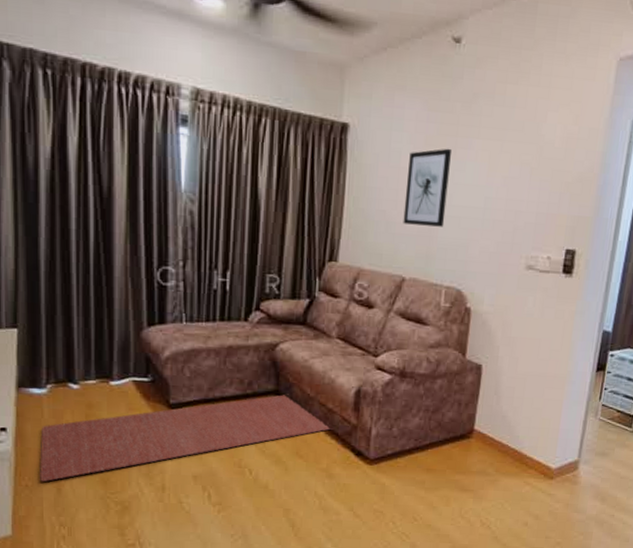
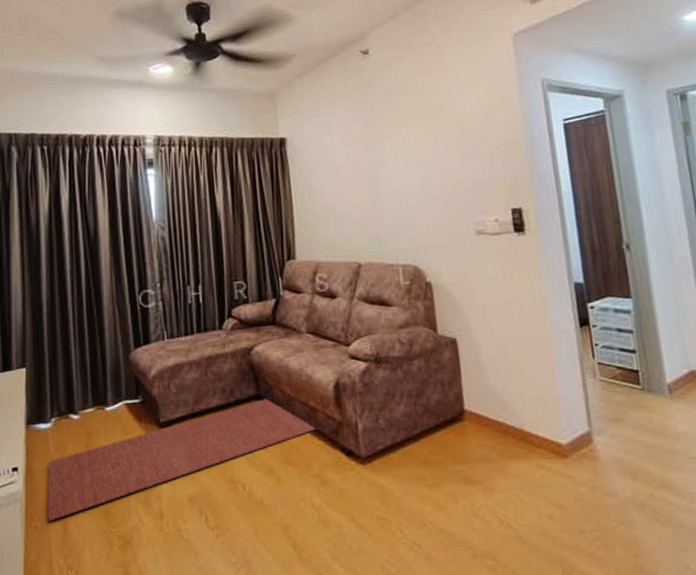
wall art: present [403,148,451,227] -> none [343,140,388,214]

